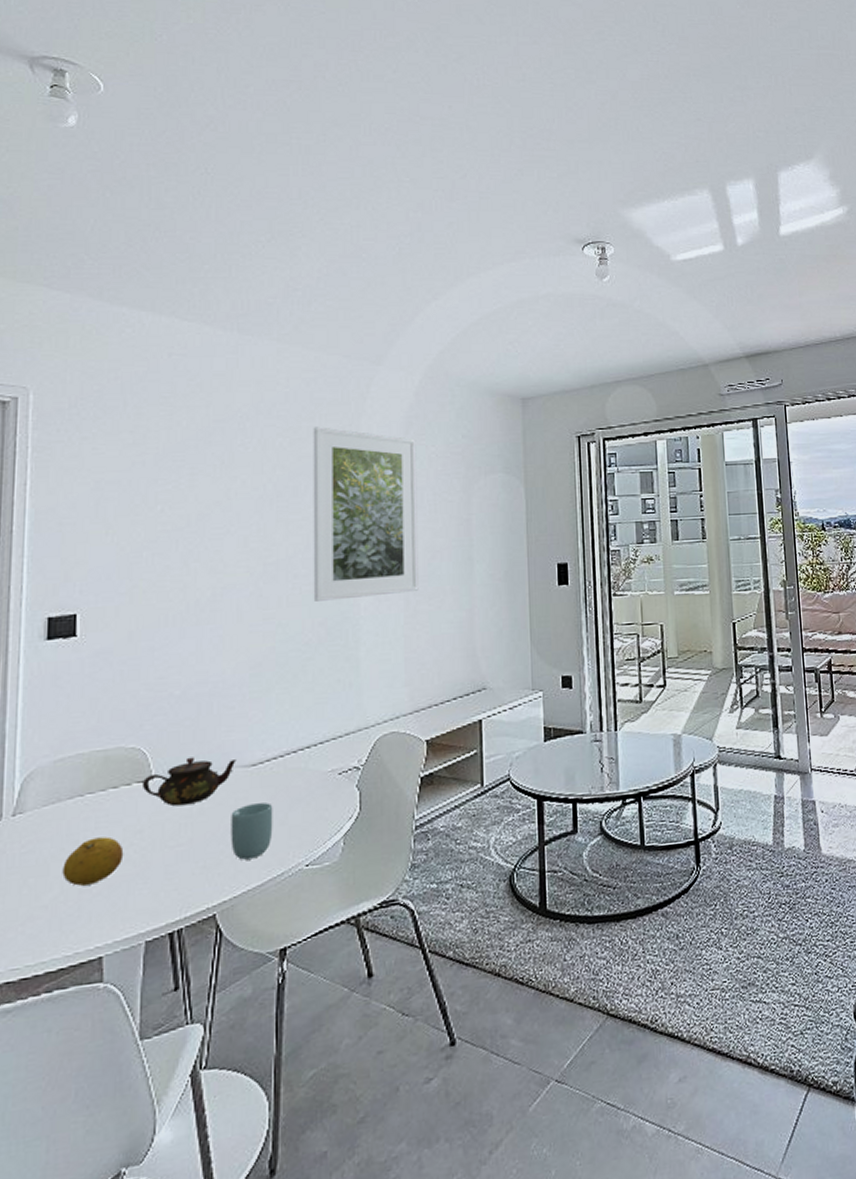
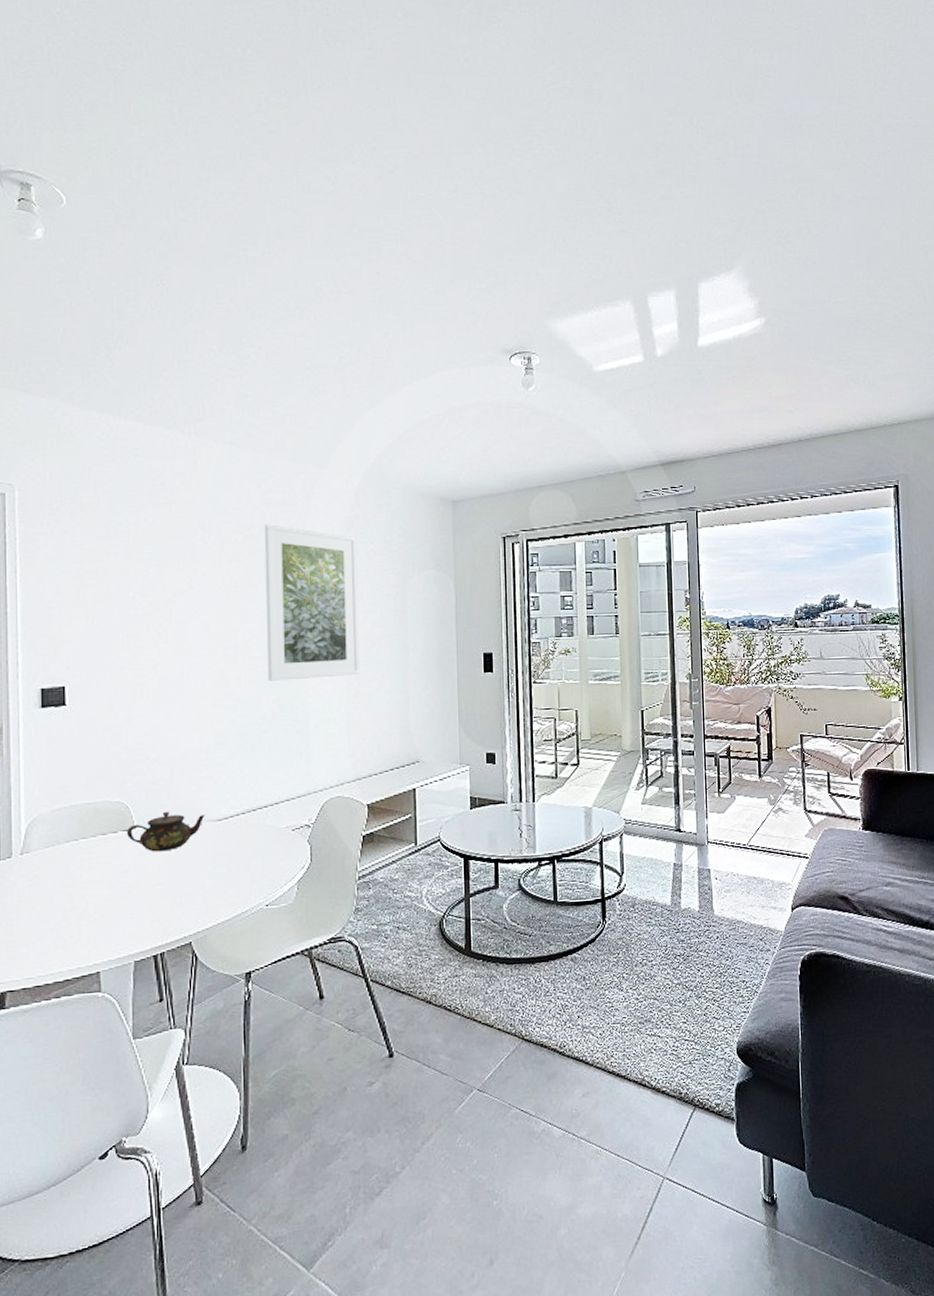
fruit: present [62,836,124,886] -> none [64,875,114,914]
cup: present [231,802,273,860] -> none [202,852,238,899]

